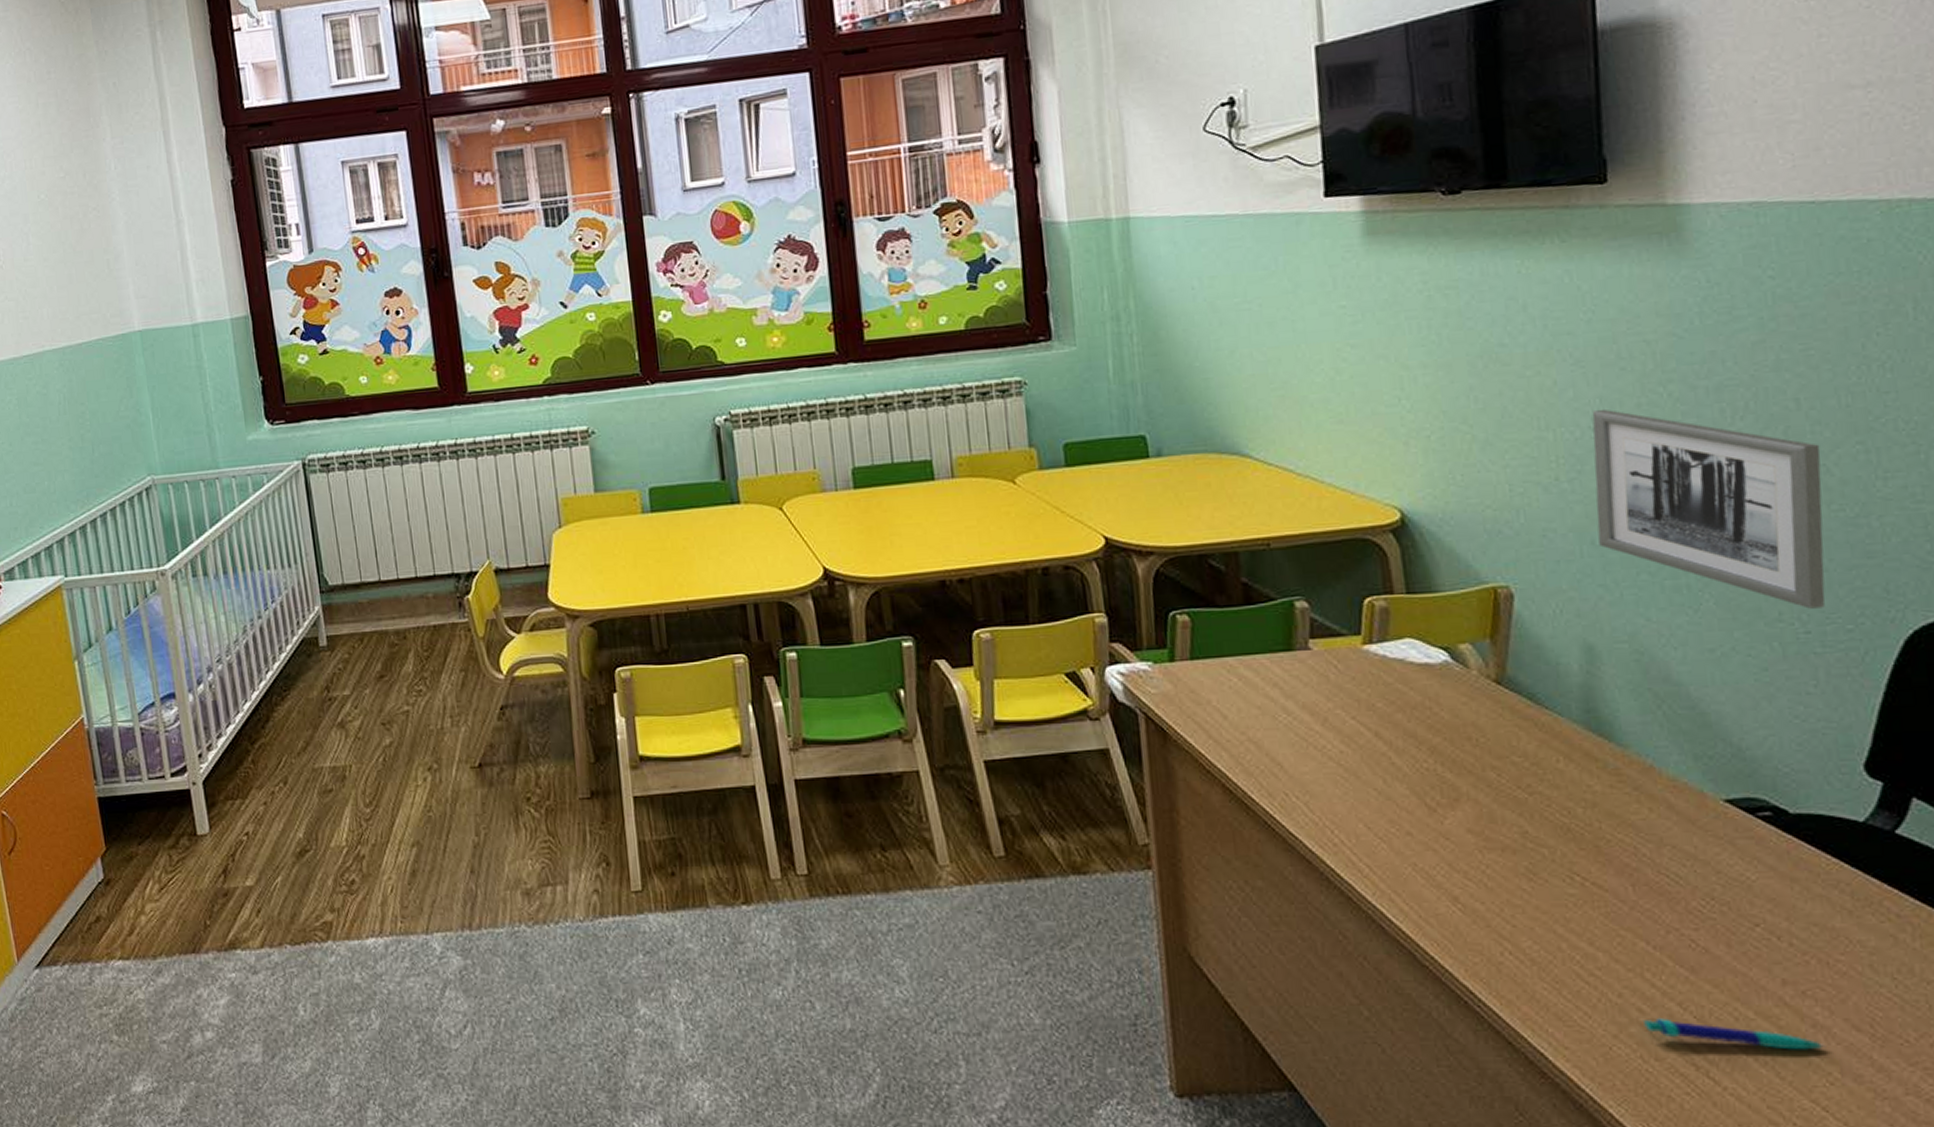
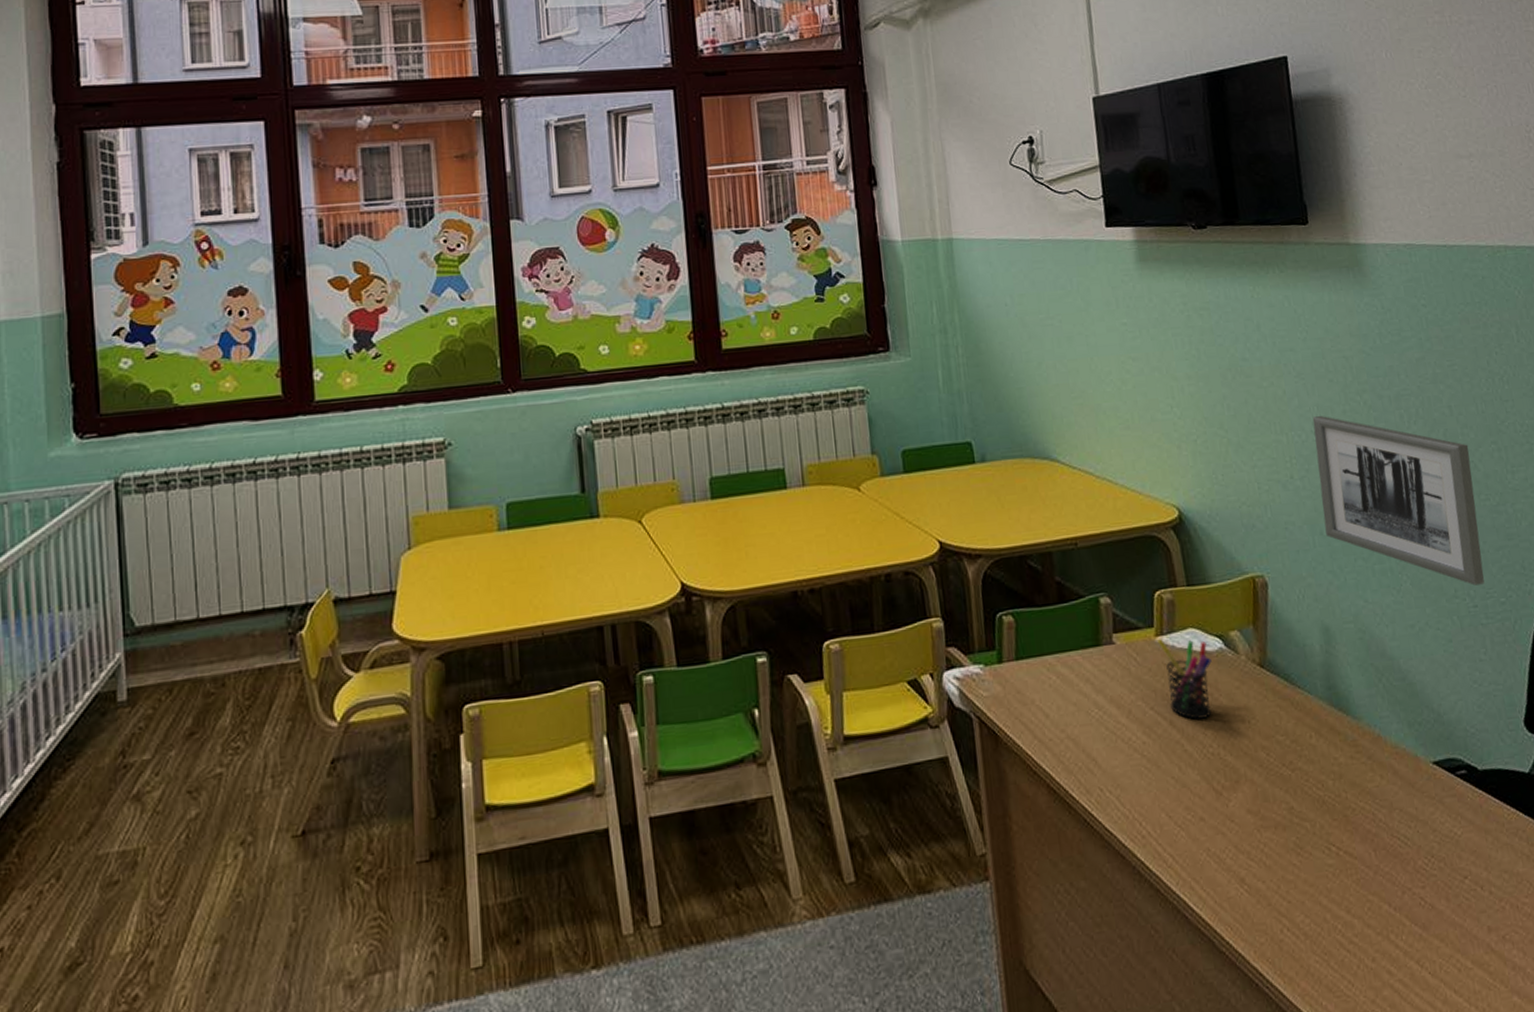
pen holder: none [1364,647,1433,733] -> present [1157,639,1212,720]
pen: present [1644,1018,1826,1050] -> none [1393,977,1524,996]

